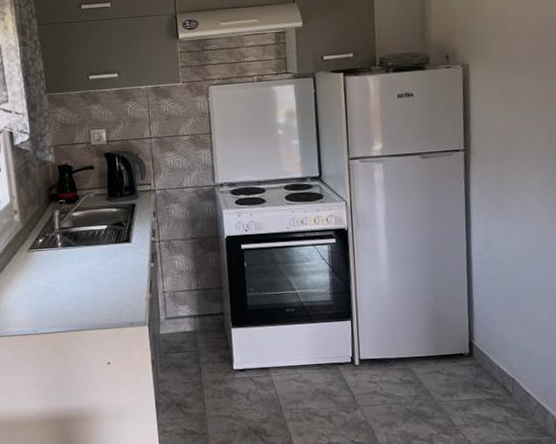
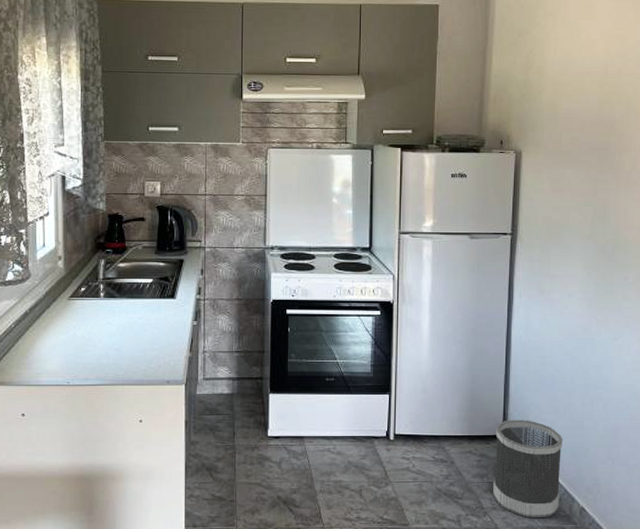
wastebasket: none [462,336,533,433] -> present [493,420,563,519]

